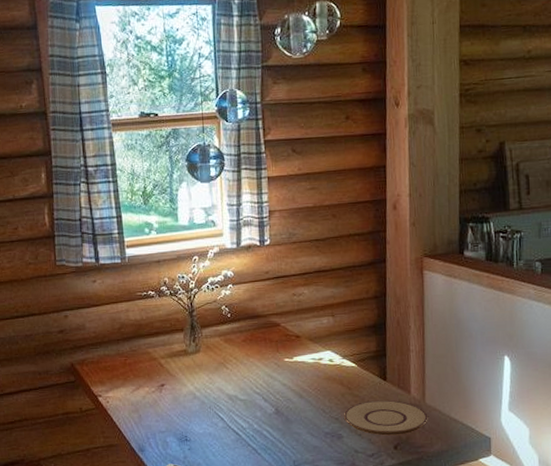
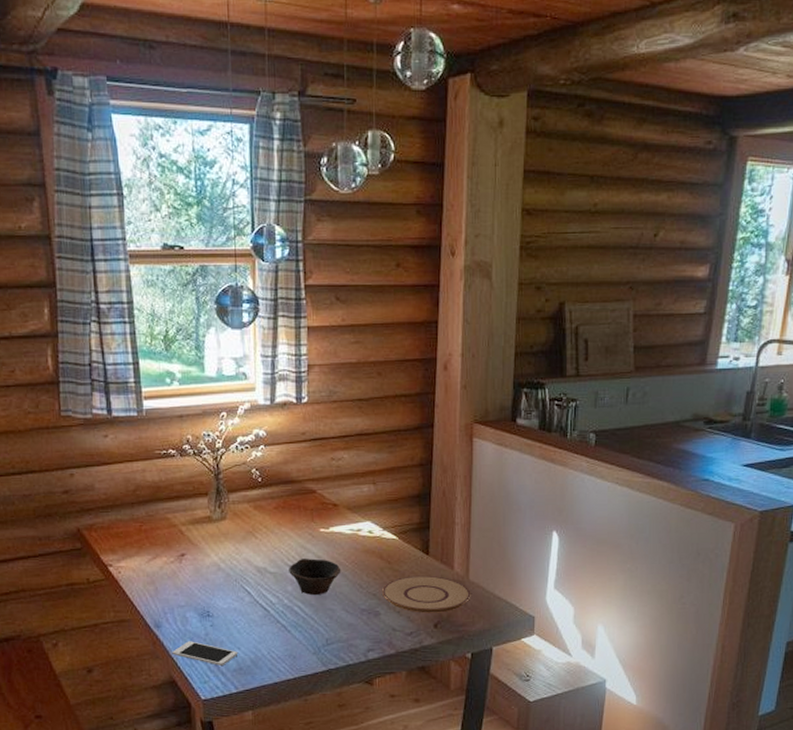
bowl: none [257,386,306,420] -> present [289,559,341,595]

